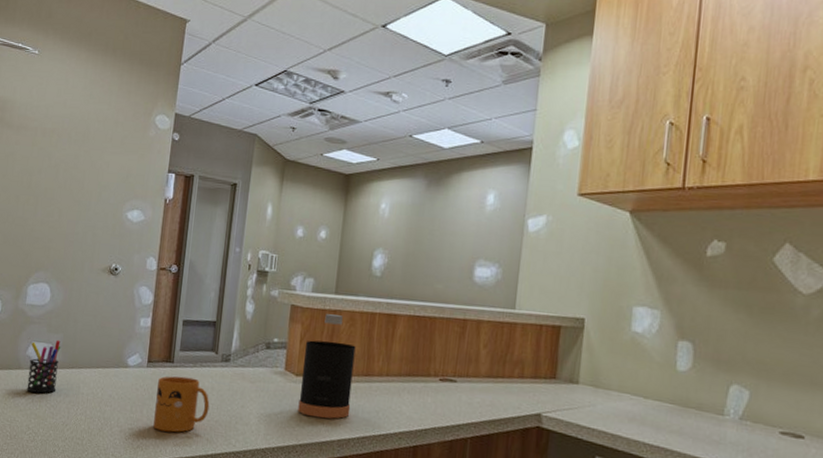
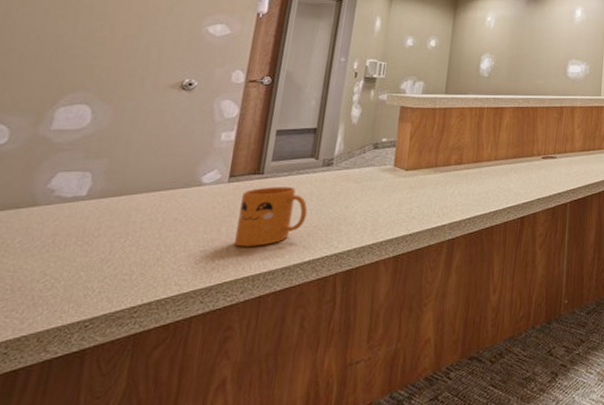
pen holder: present [26,340,61,394] -> none [44,166,105,231]
bottle: present [298,314,356,419] -> none [408,112,466,206]

